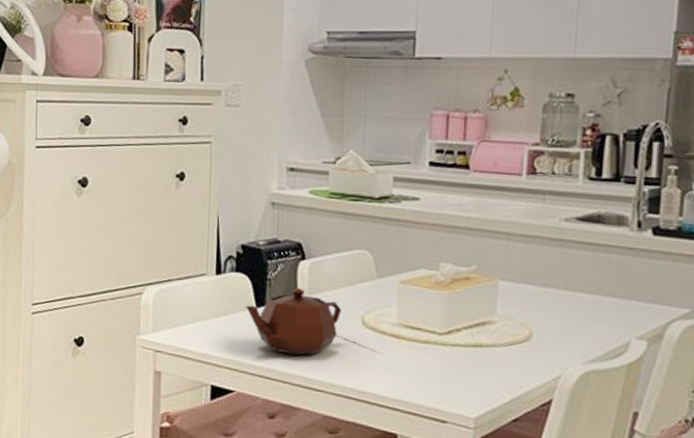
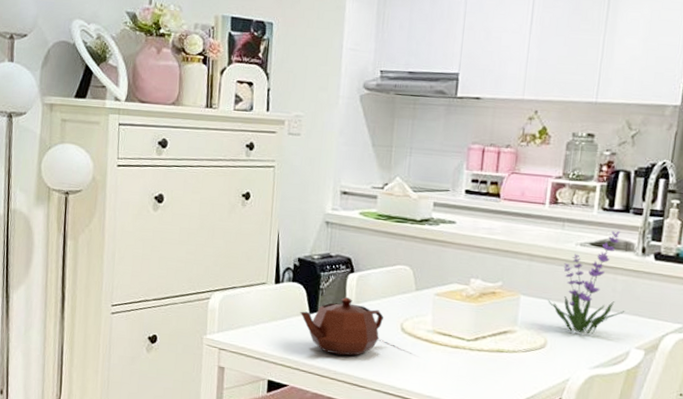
plant: none [531,202,622,324] -> present [548,230,625,335]

